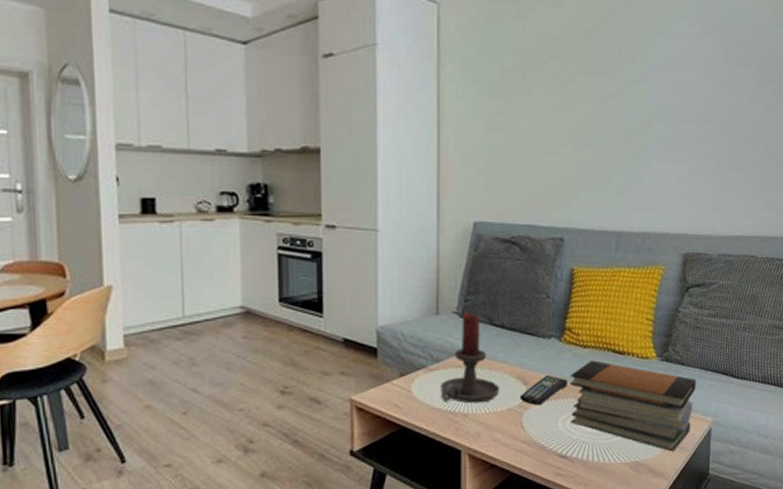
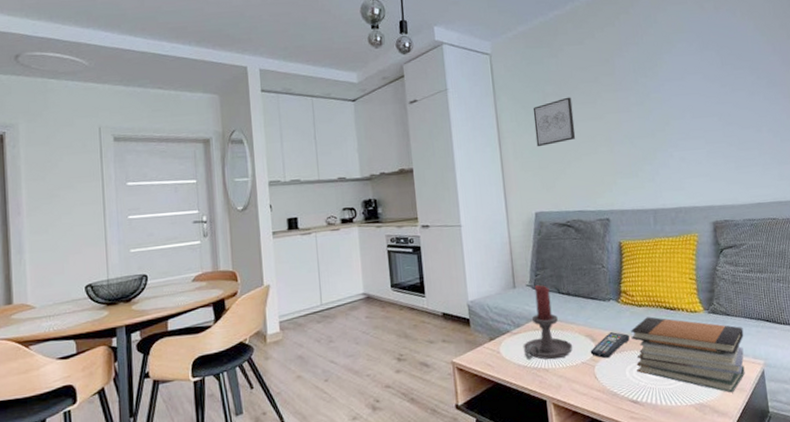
wall art: none [485,75,537,138] -> present [533,97,576,147]

